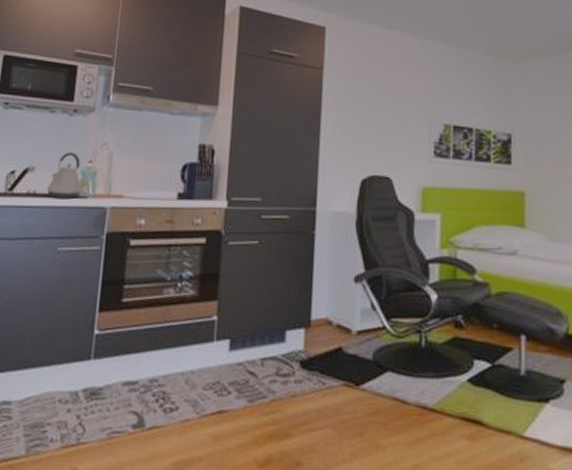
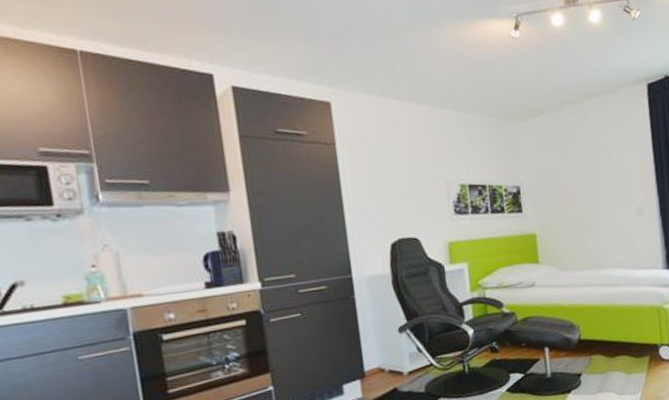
kettle: present [46,152,82,200] -> none [46,259,91,310]

